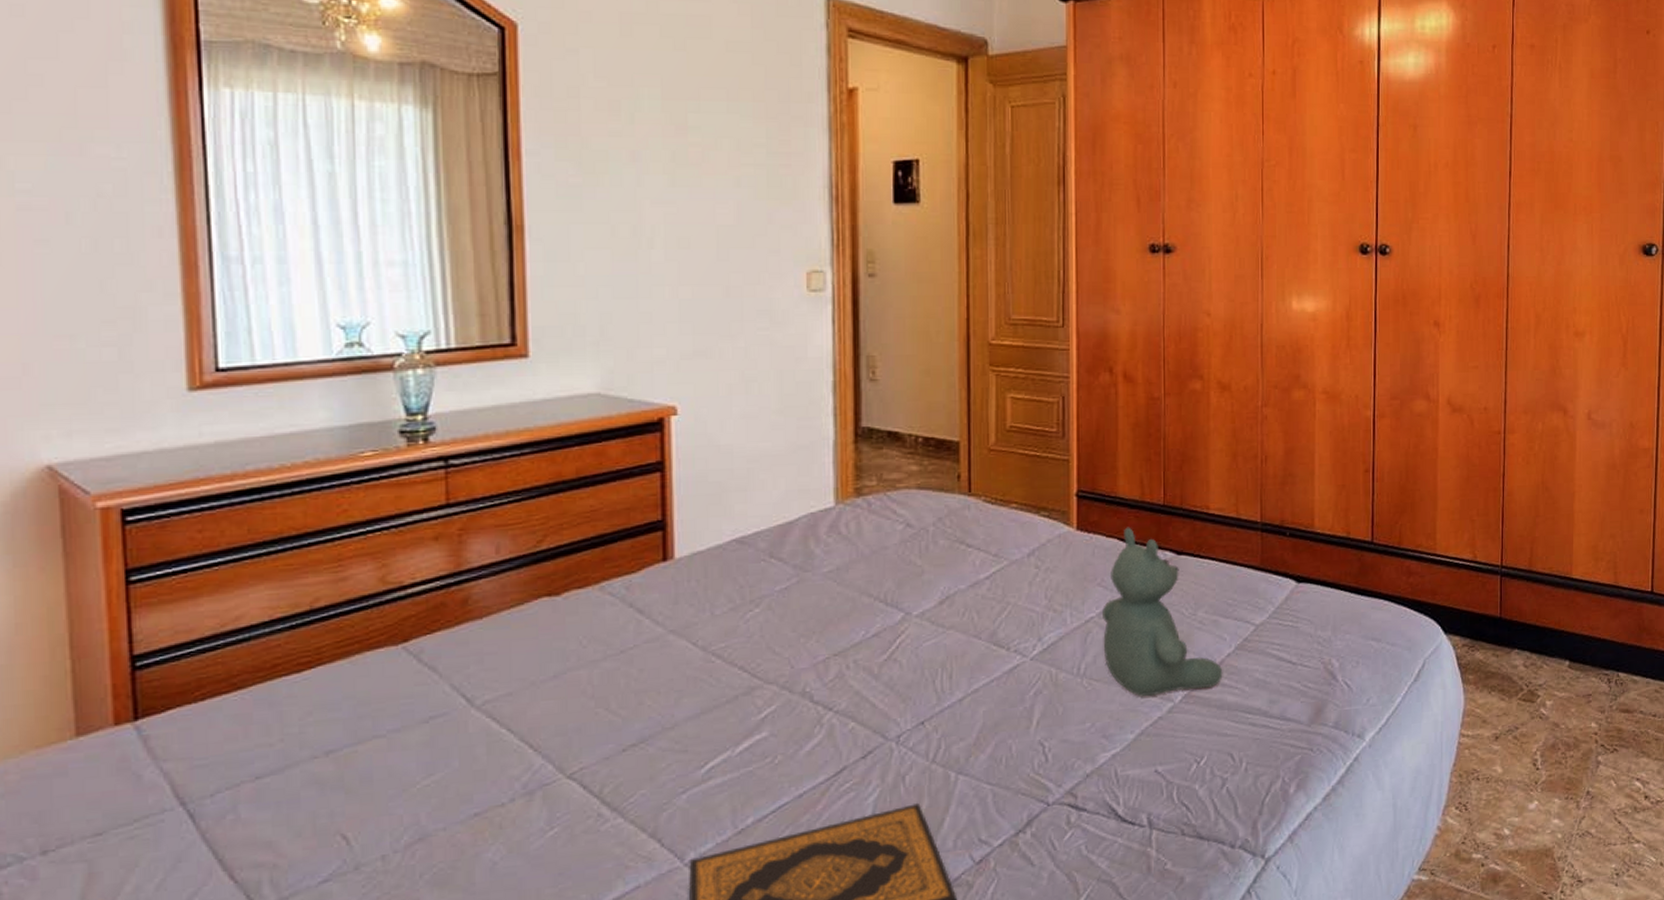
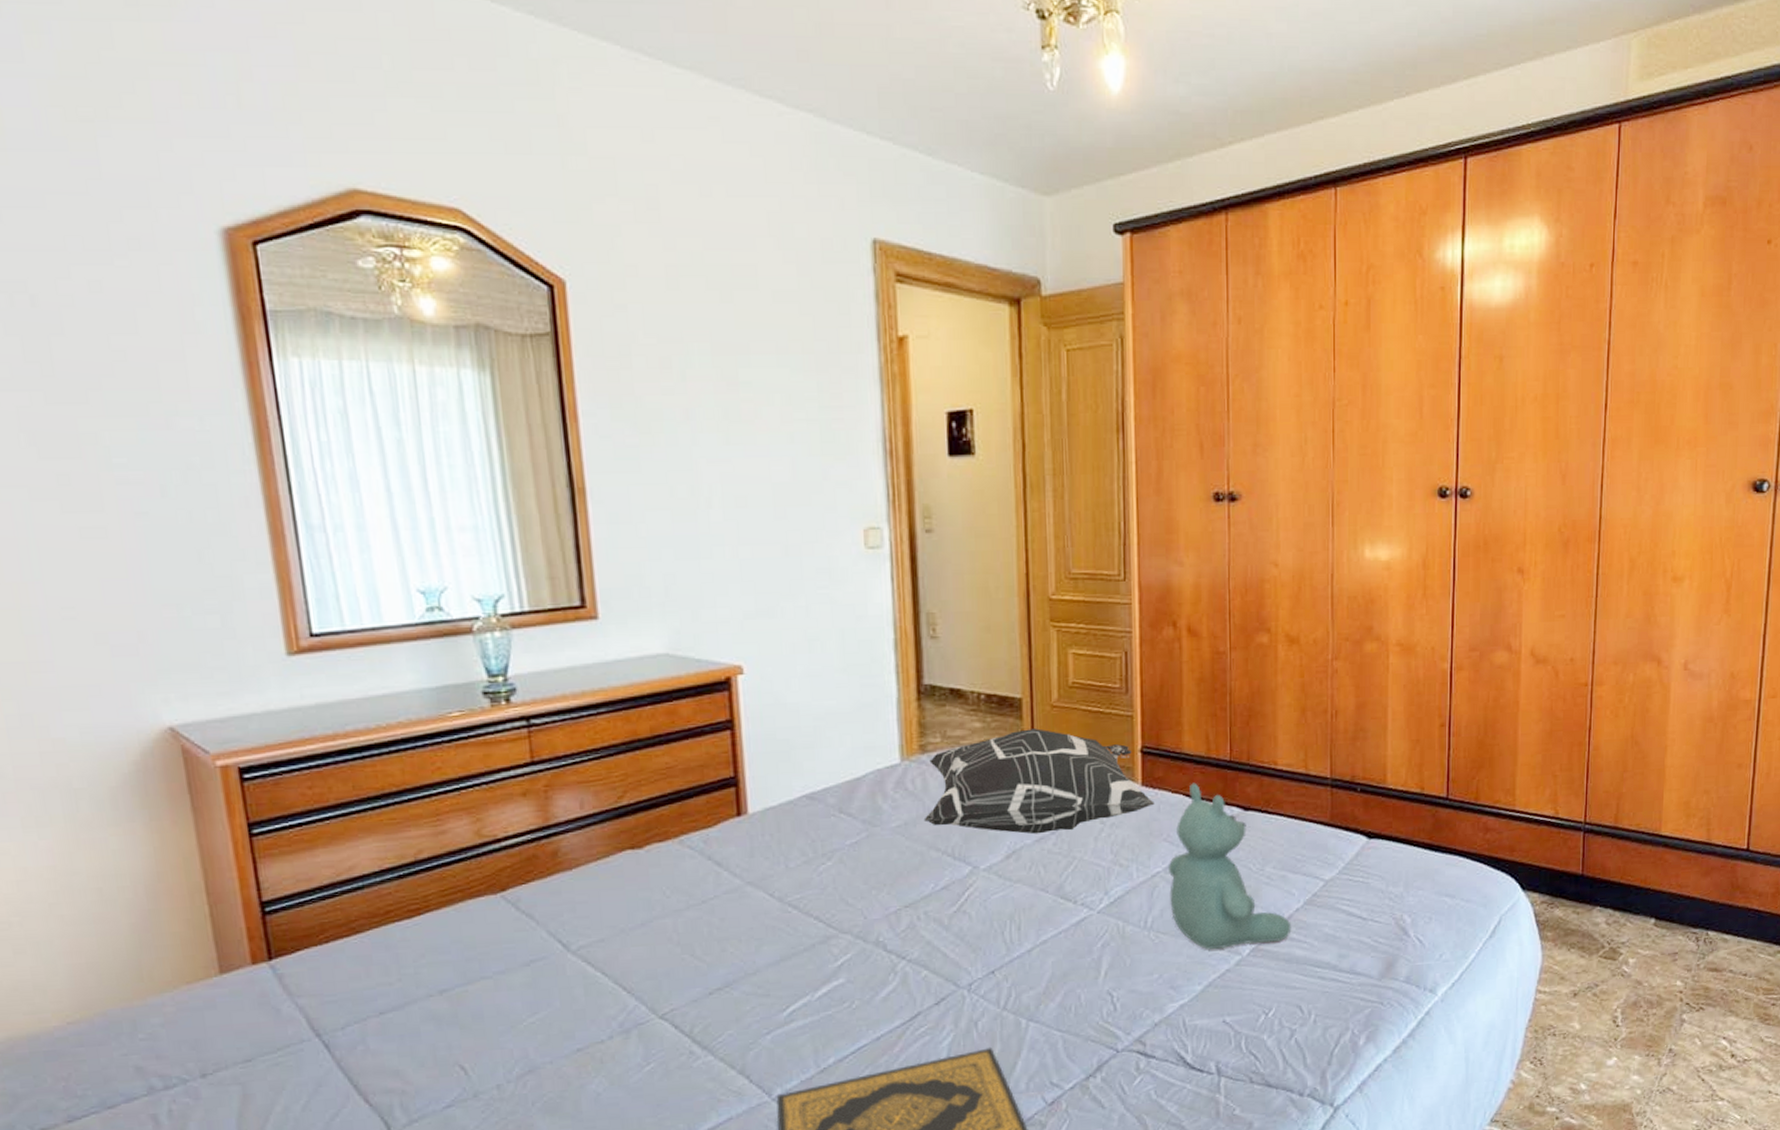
decorative pillow: none [856,472,1089,579] -> present [923,728,1155,834]

